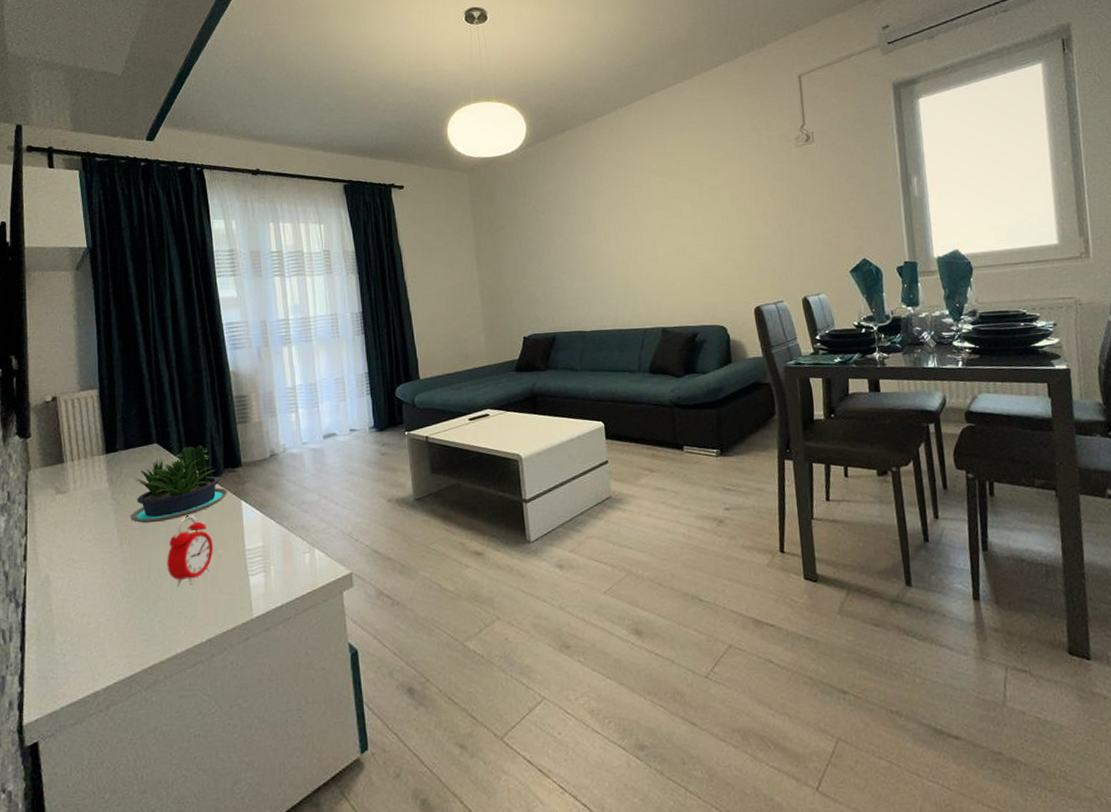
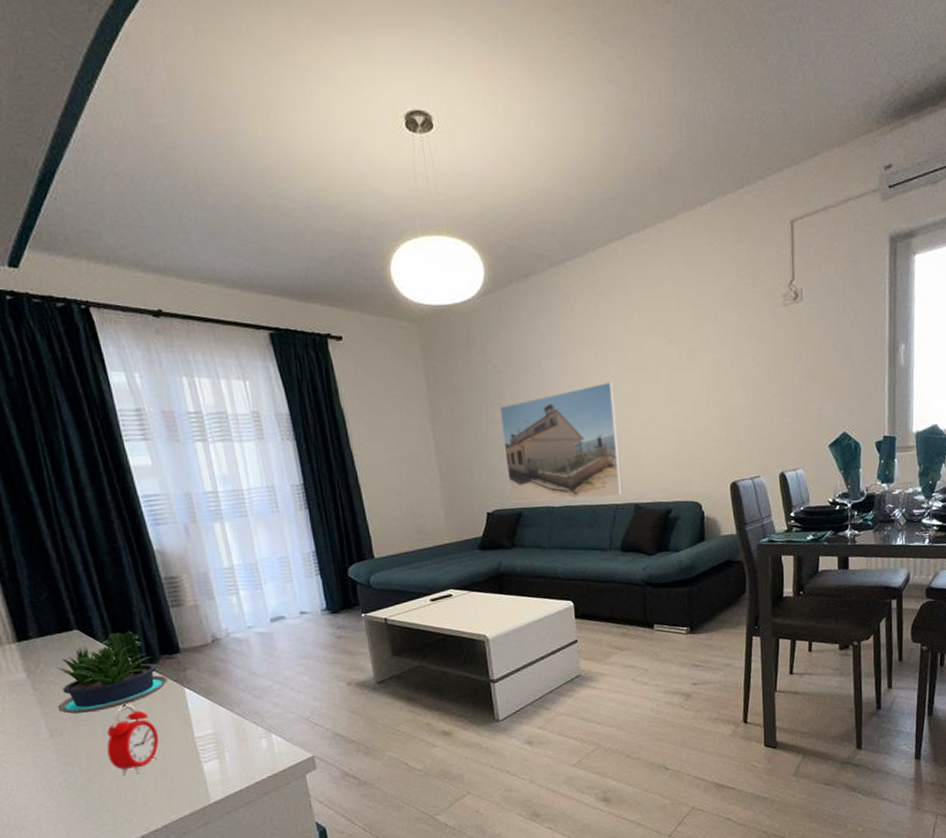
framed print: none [537,217,650,328] -> present [499,381,623,503]

